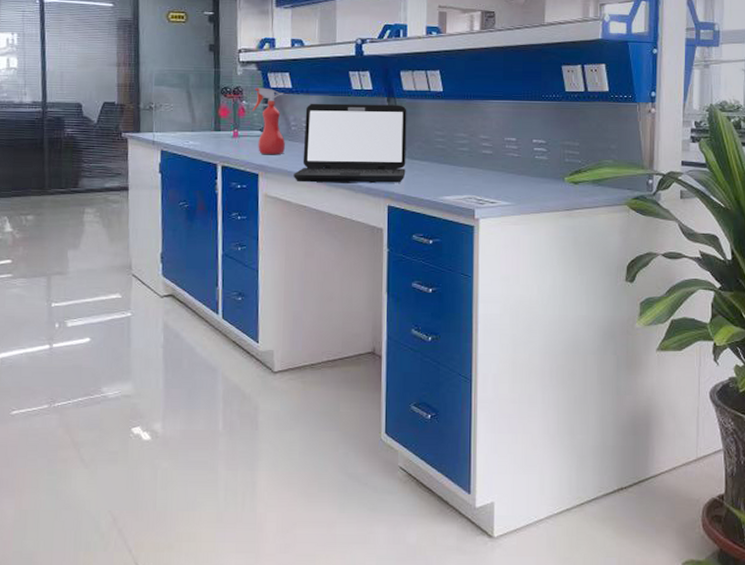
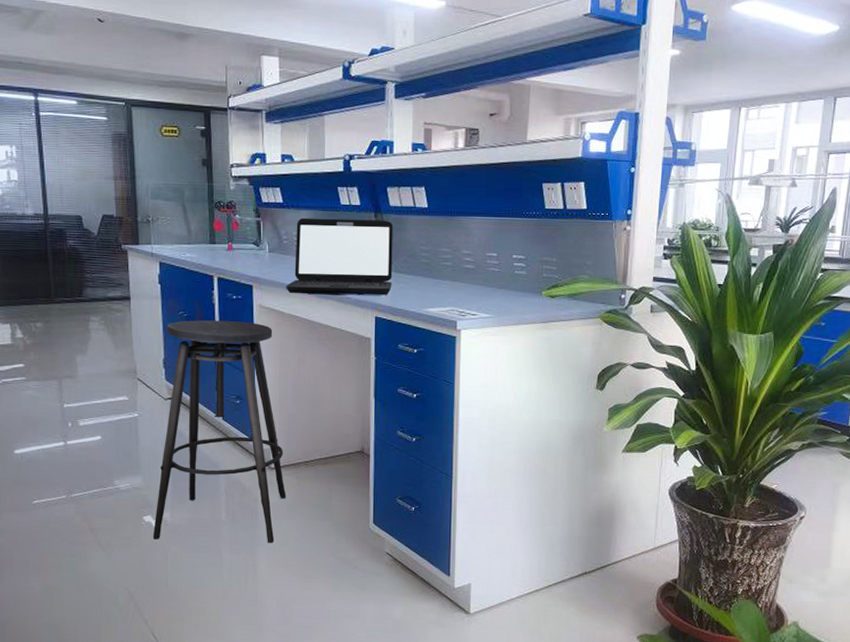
stool: none [141,211,290,457] -> present [152,320,287,543]
spray bottle: present [252,87,286,154] -> none [245,202,278,267]

